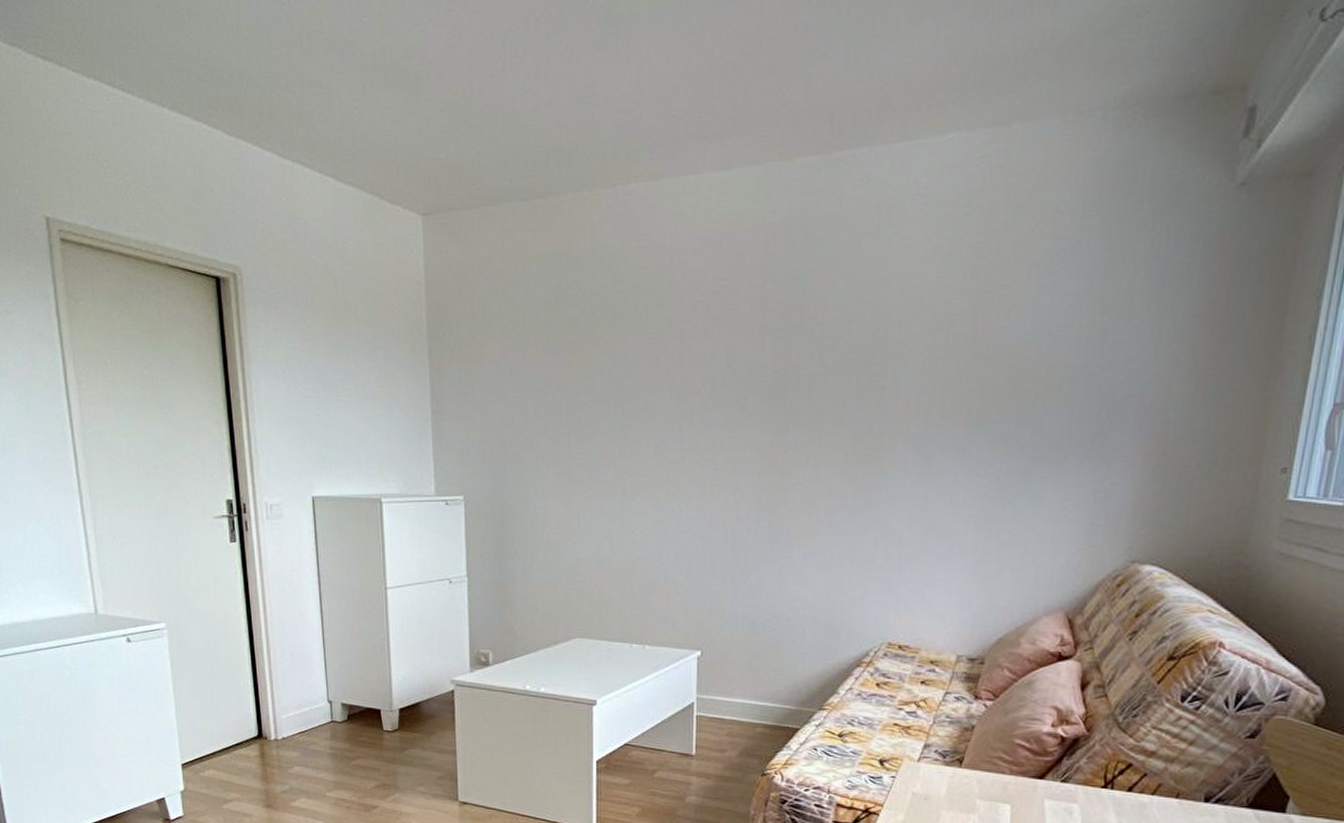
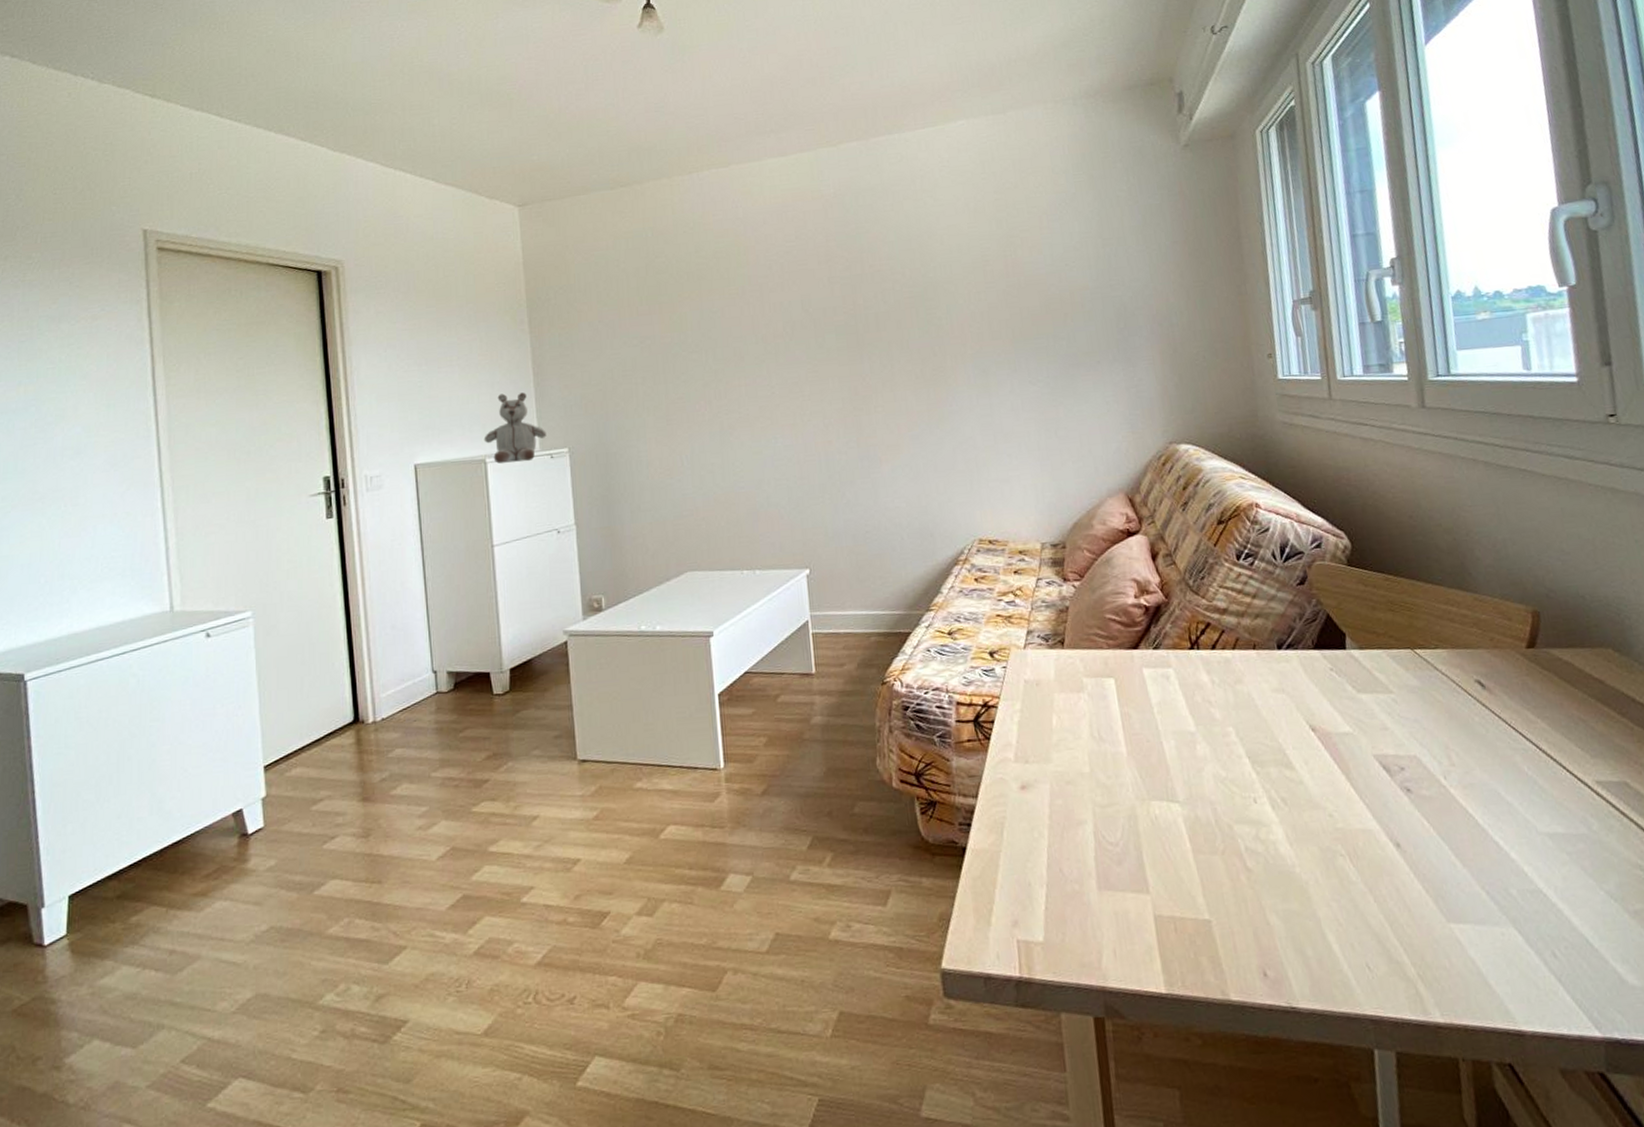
stuffed bear: none [380,430,442,506] -> present [483,392,547,464]

